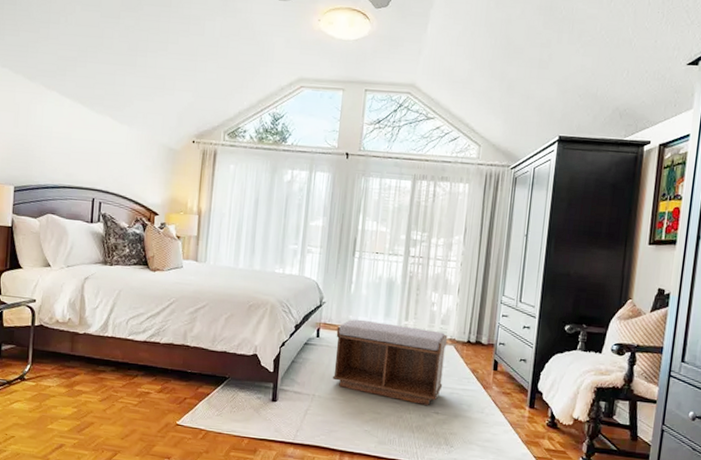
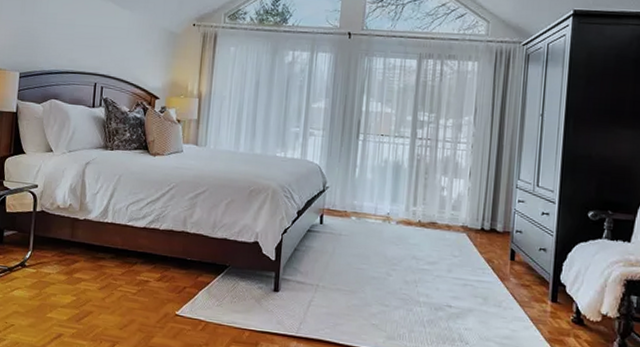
bench: present [332,319,448,405] -> none [336,204,460,298]

